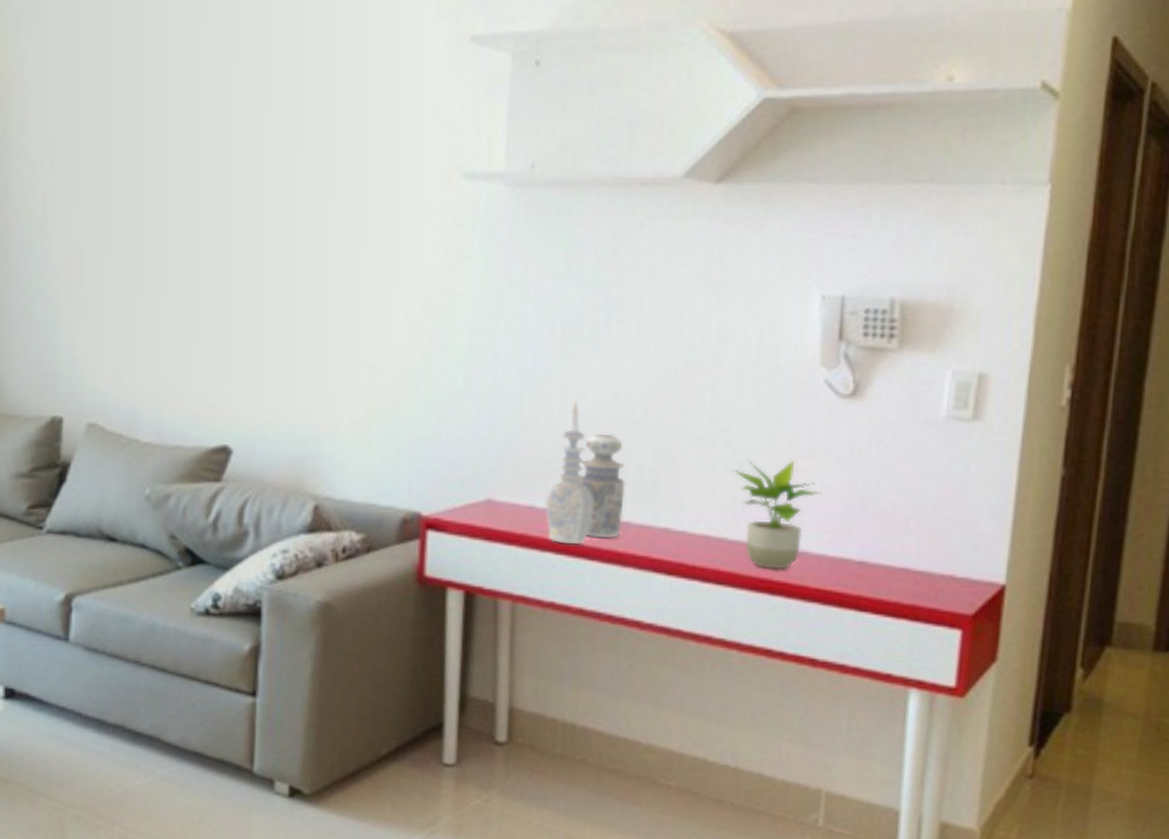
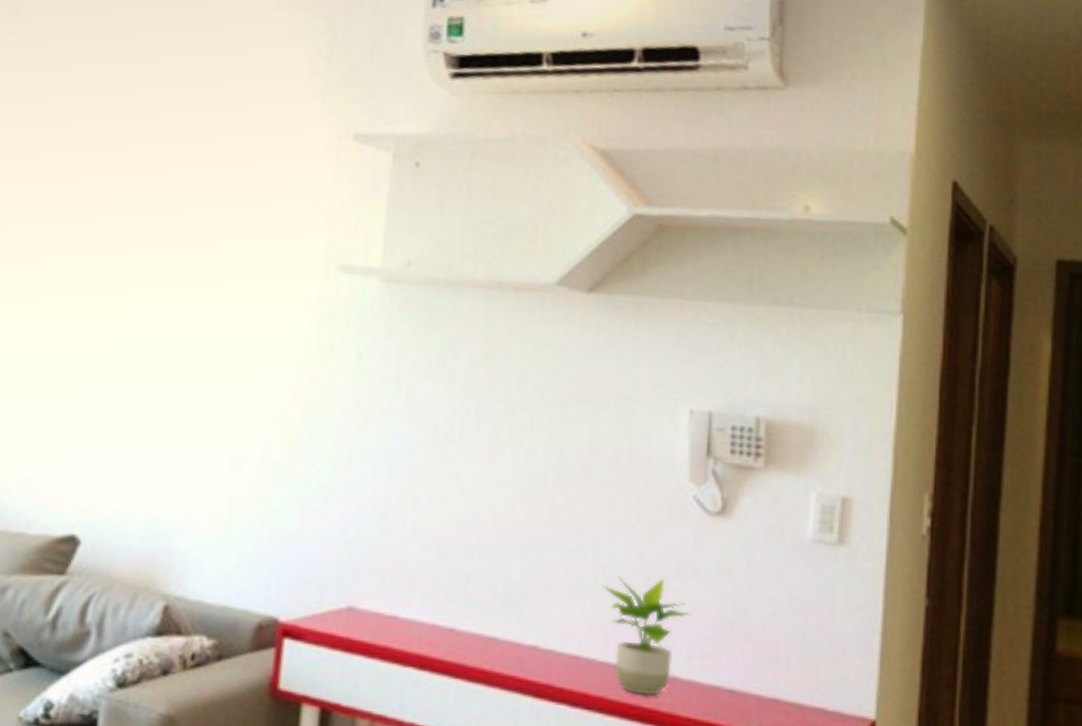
decorative vase: present [545,401,625,544] -> none [409,506,493,660]

